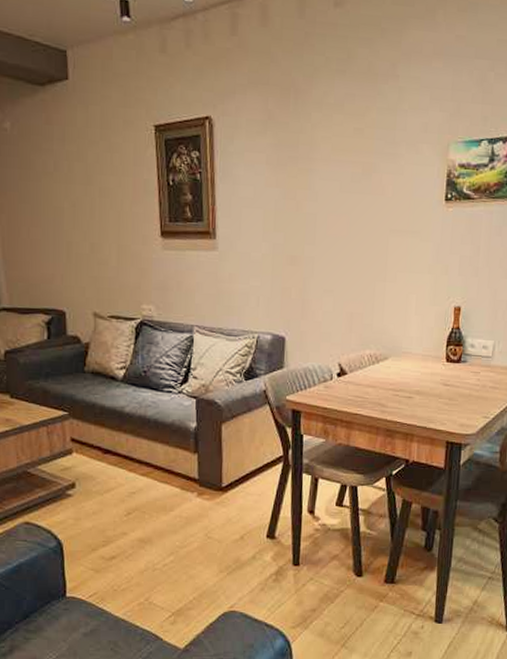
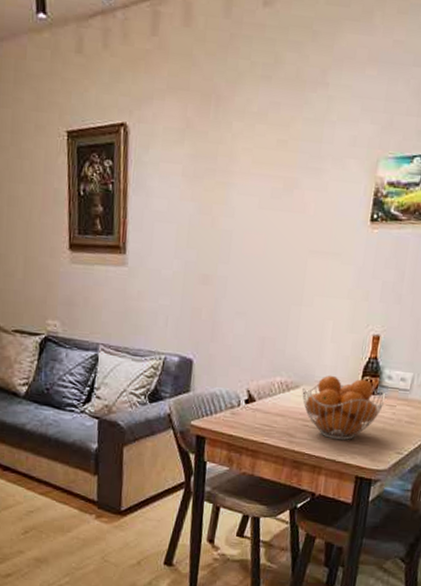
fruit basket: none [391,346,470,408] -> present [302,375,386,441]

